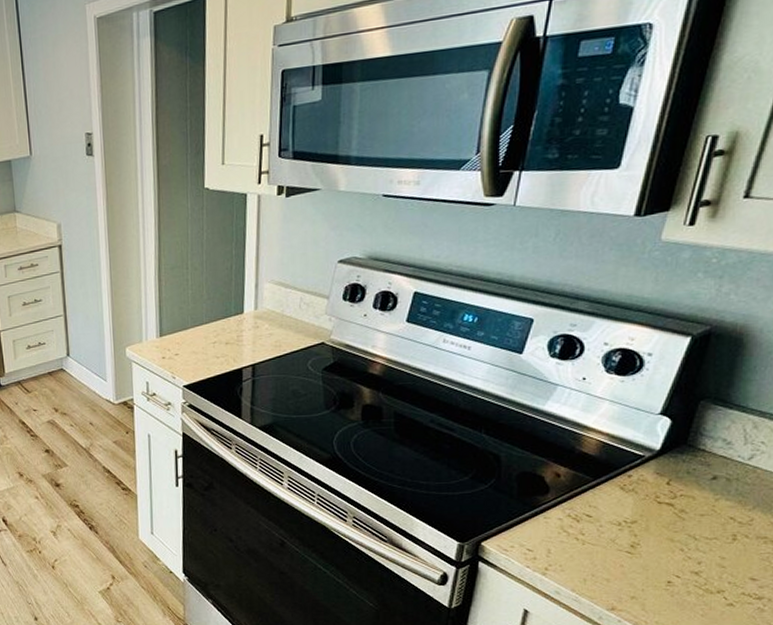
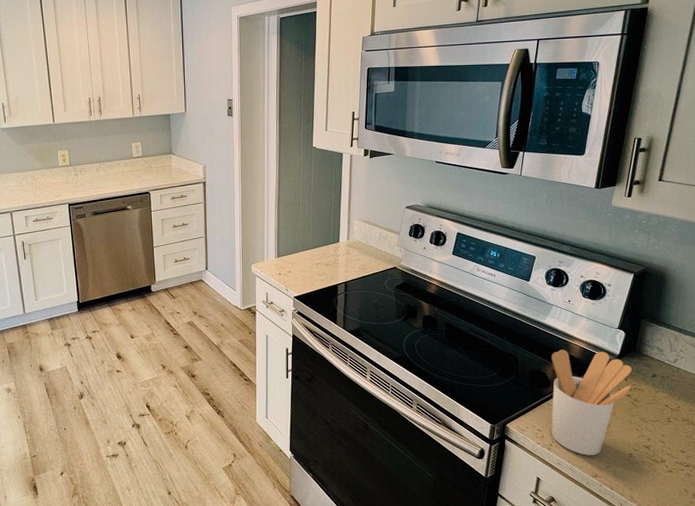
utensil holder: none [548,444,680,583] -> present [551,350,632,455]

